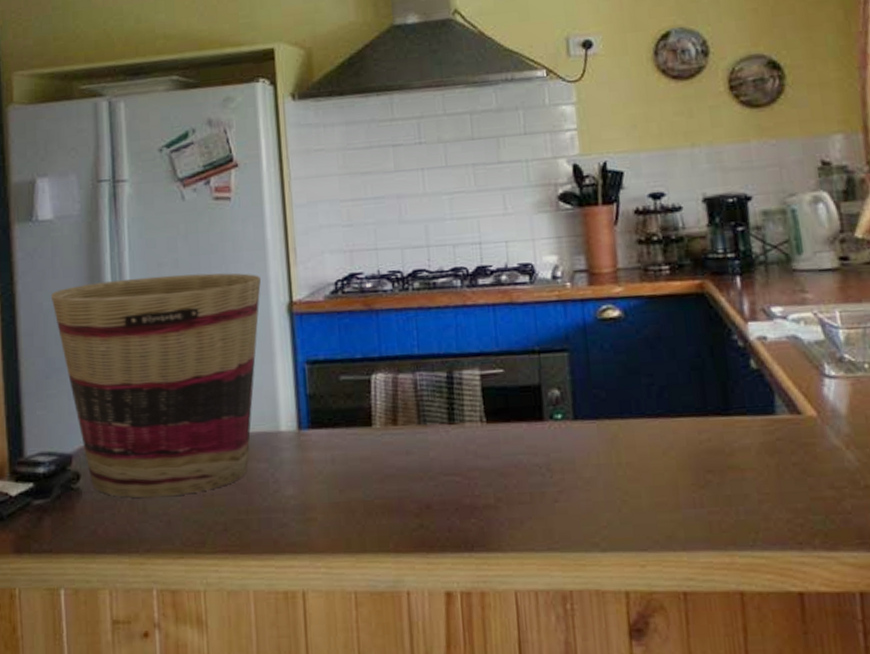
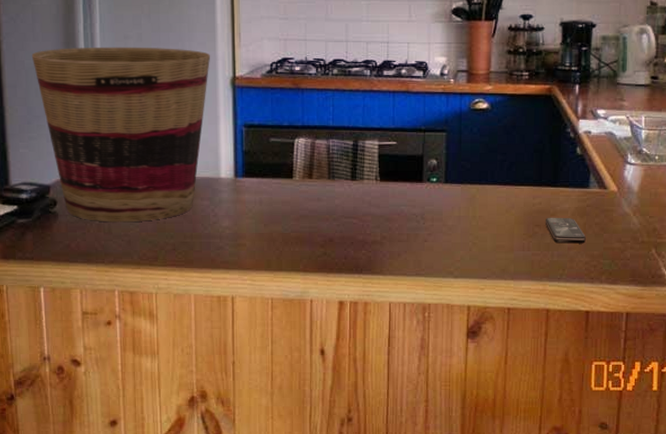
mobile phone: none [719,457,783,495] -> present [545,217,586,244]

